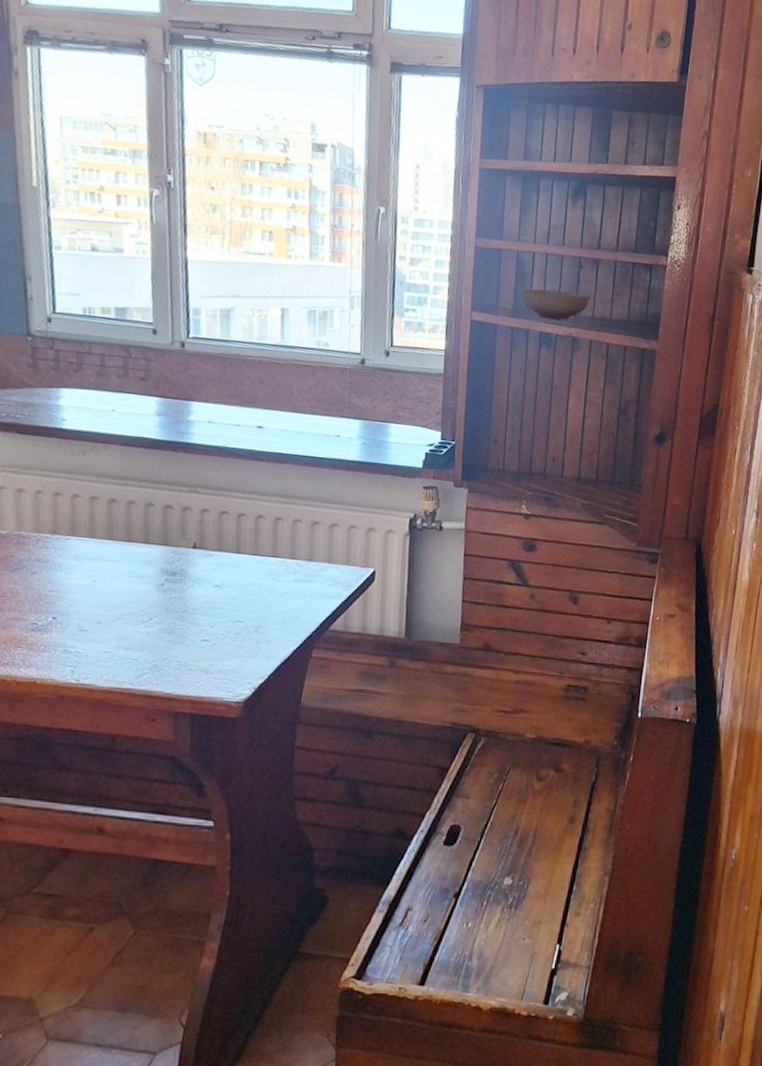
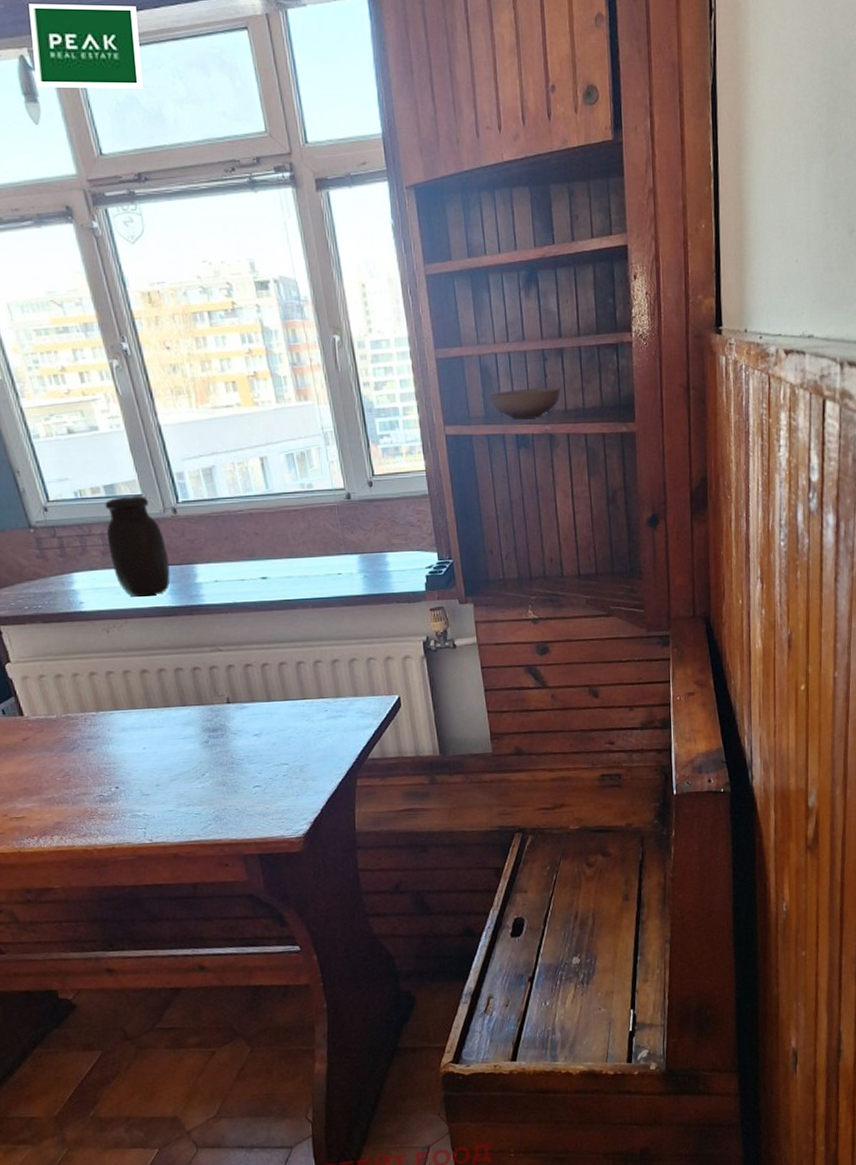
jar: none [105,321,166,425] -> present [105,495,171,597]

